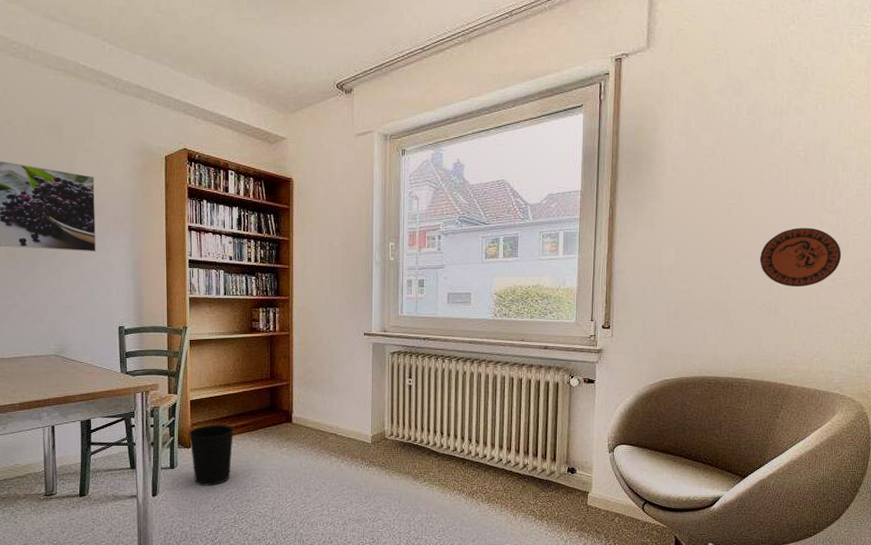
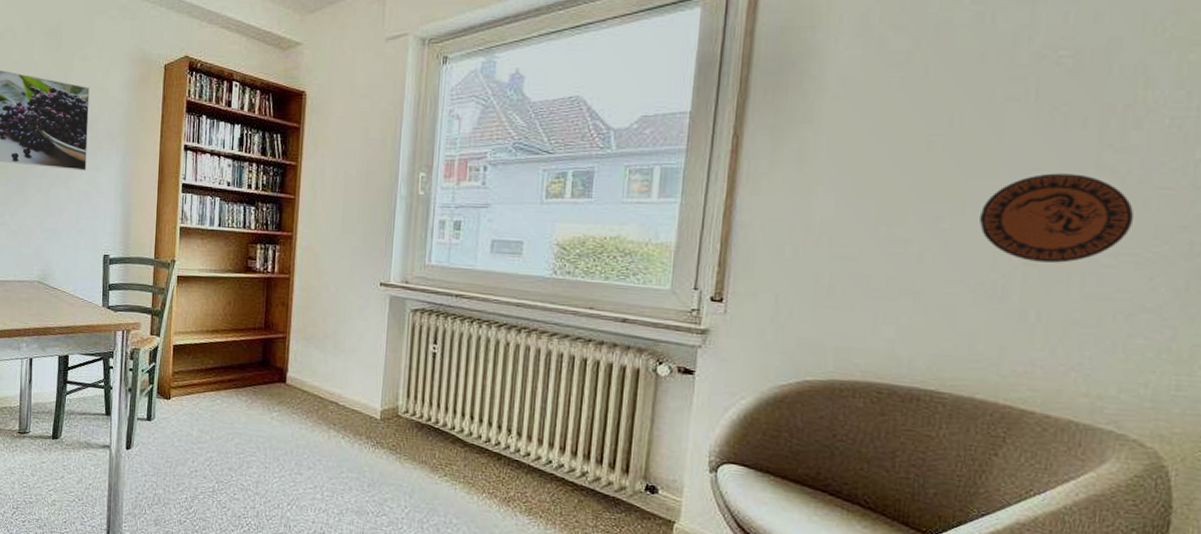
wastebasket: present [188,424,234,486] -> none [169,375,220,446]

